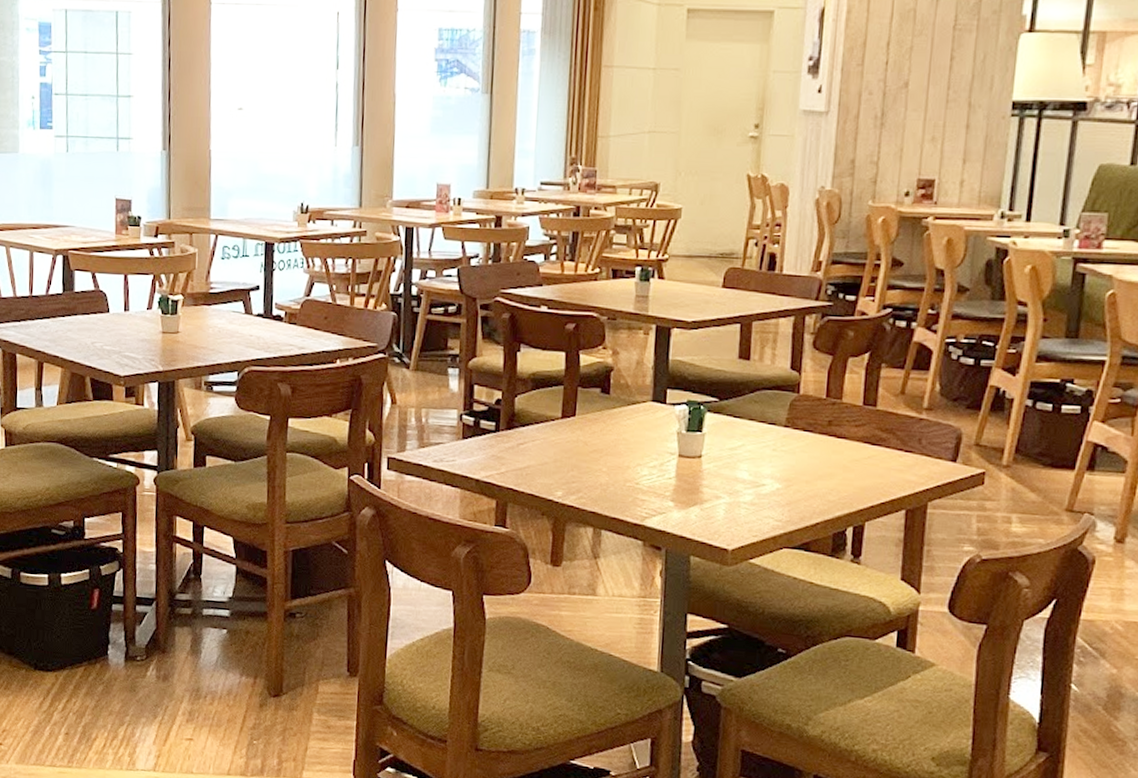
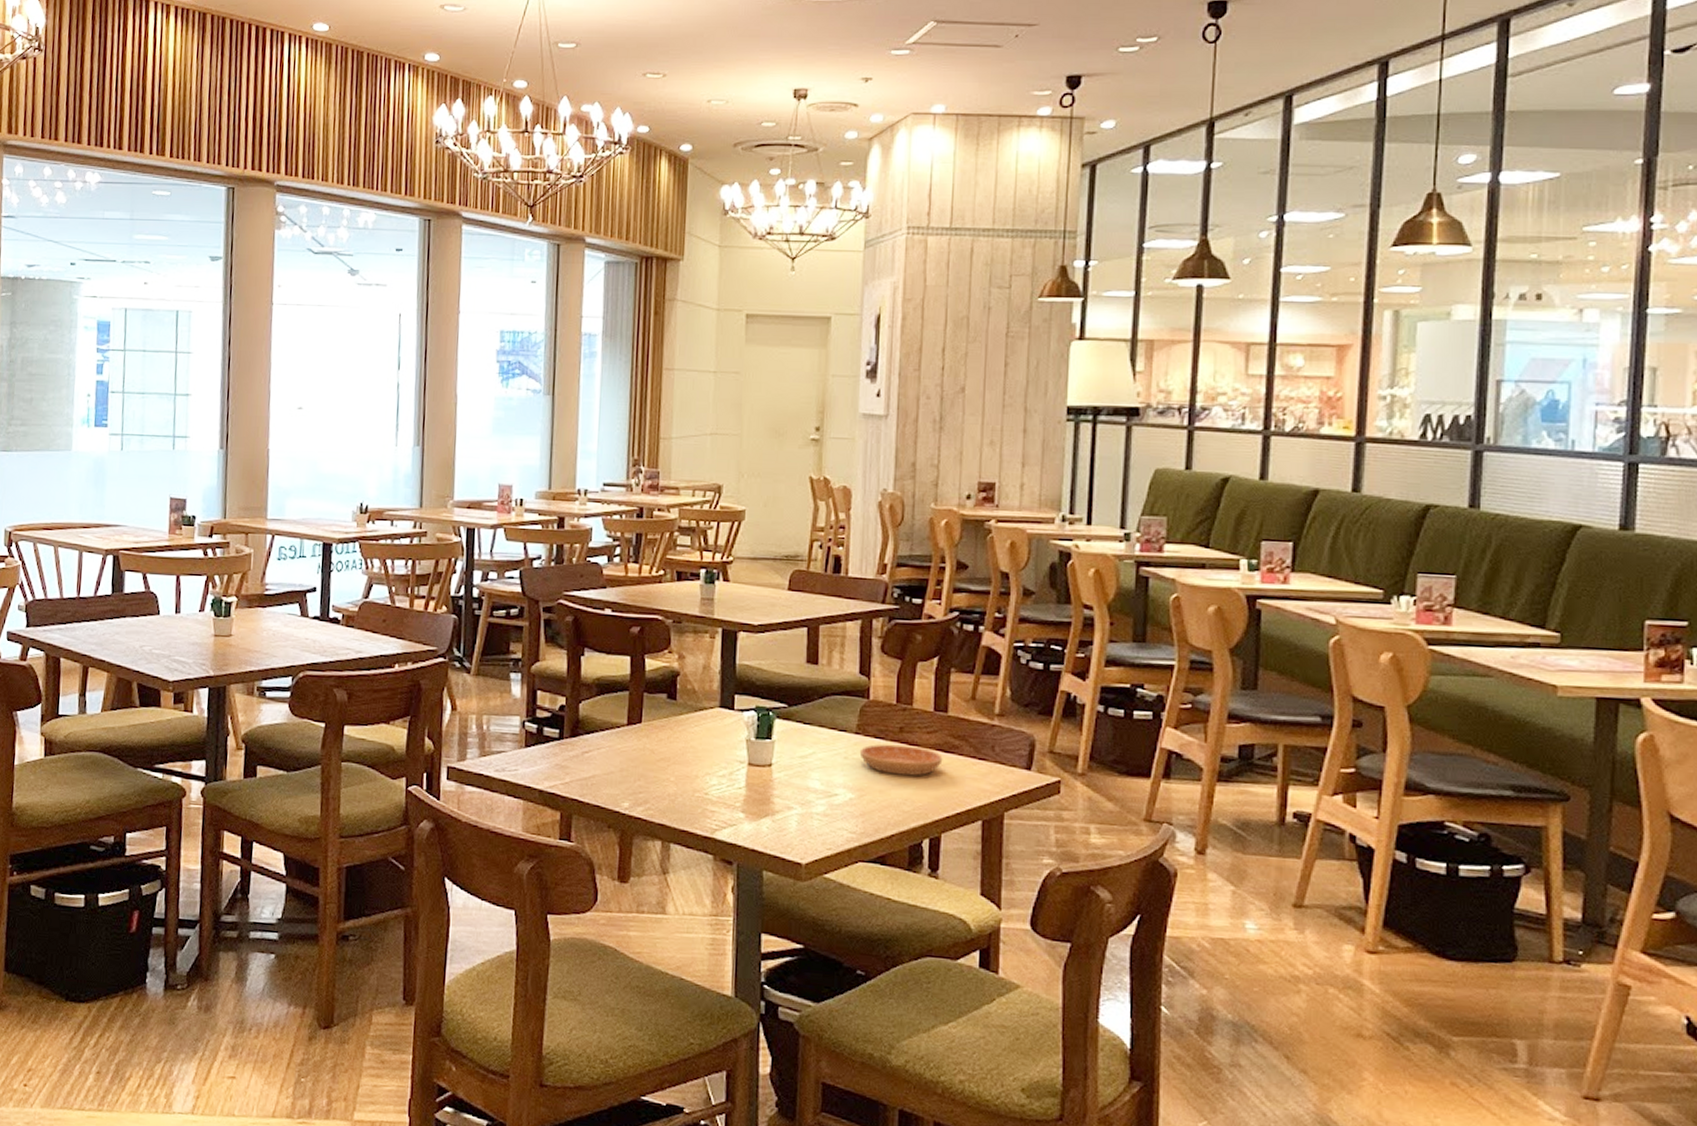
saucer: none [787,437,870,467] -> present [859,744,943,776]

